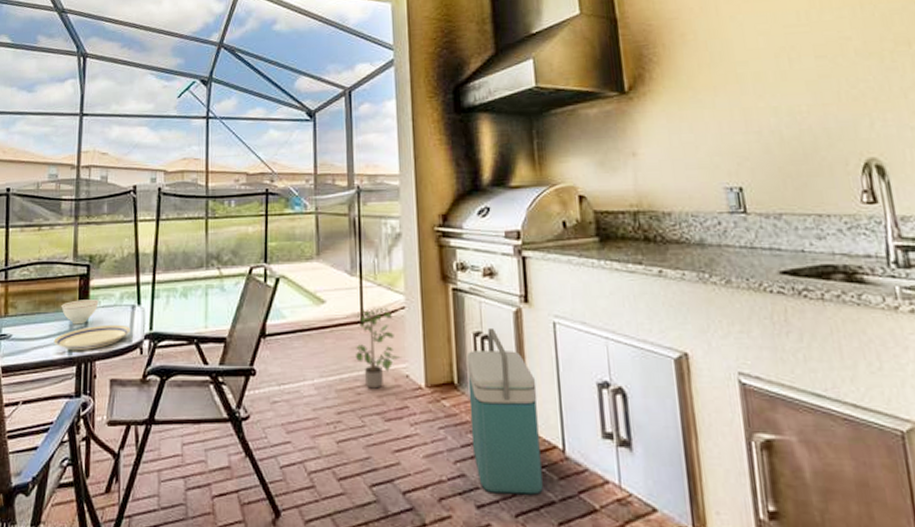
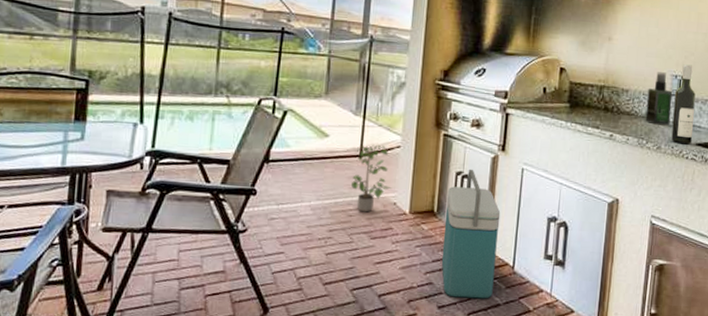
plate: present [53,324,130,351] -> none [45,139,131,162]
bowl: present [61,300,99,325] -> none [54,113,98,137]
spray bottle: none [696,186,737,253] -> present [645,72,673,126]
bottle: none [734,172,773,274] -> present [671,64,696,145]

